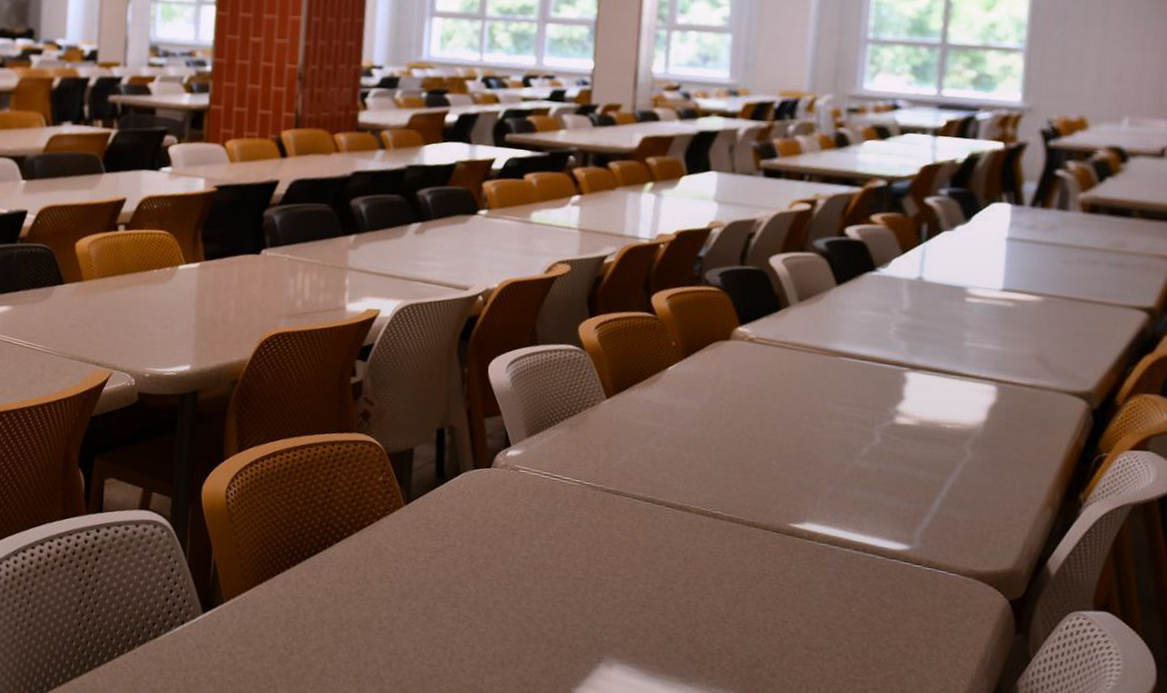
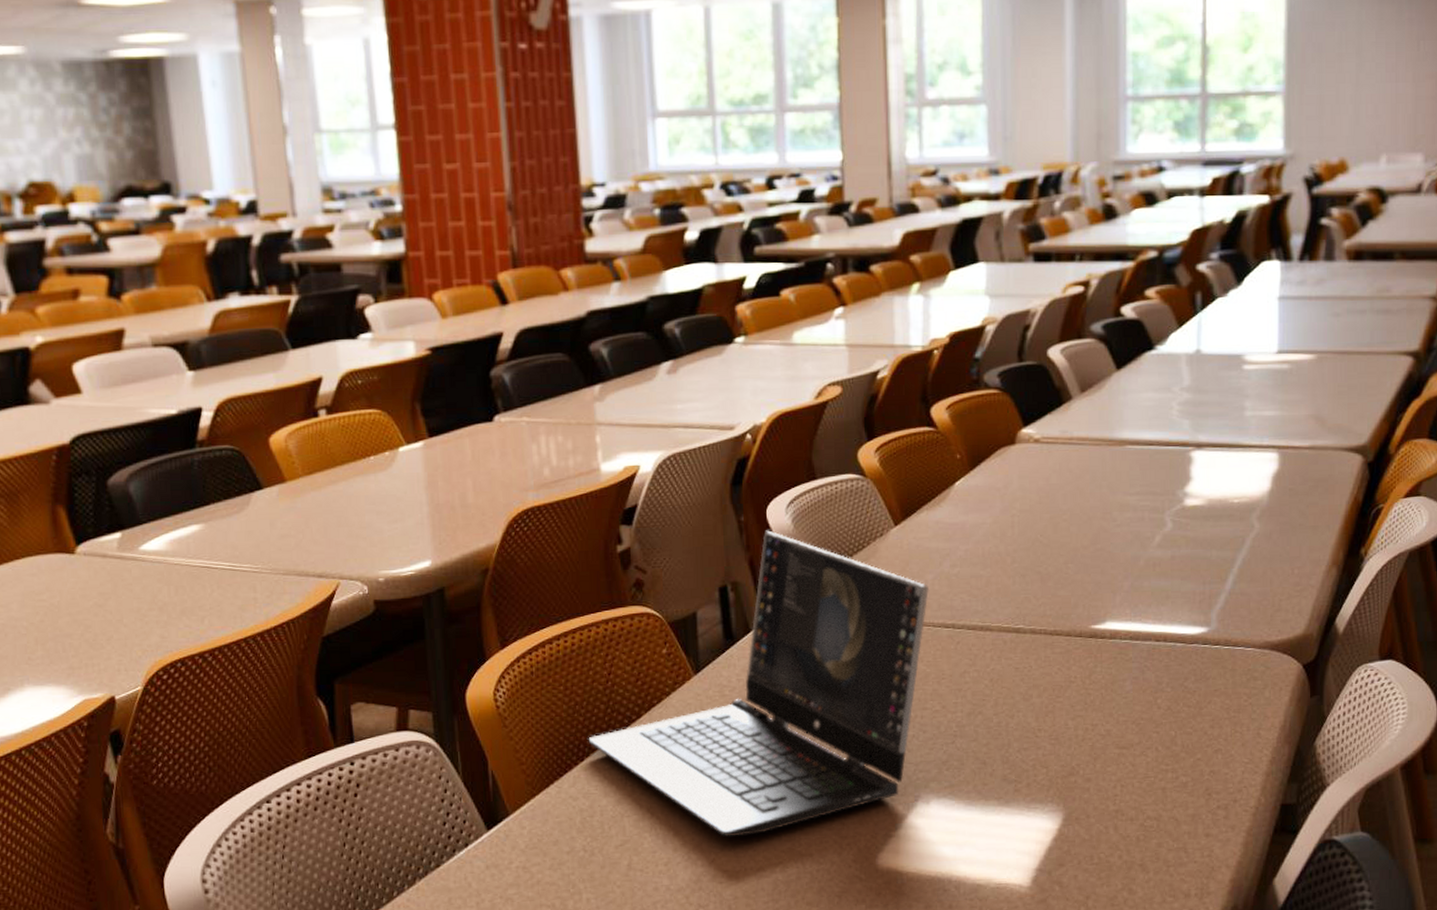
laptop: none [302,384,634,665] -> present [588,530,930,838]

